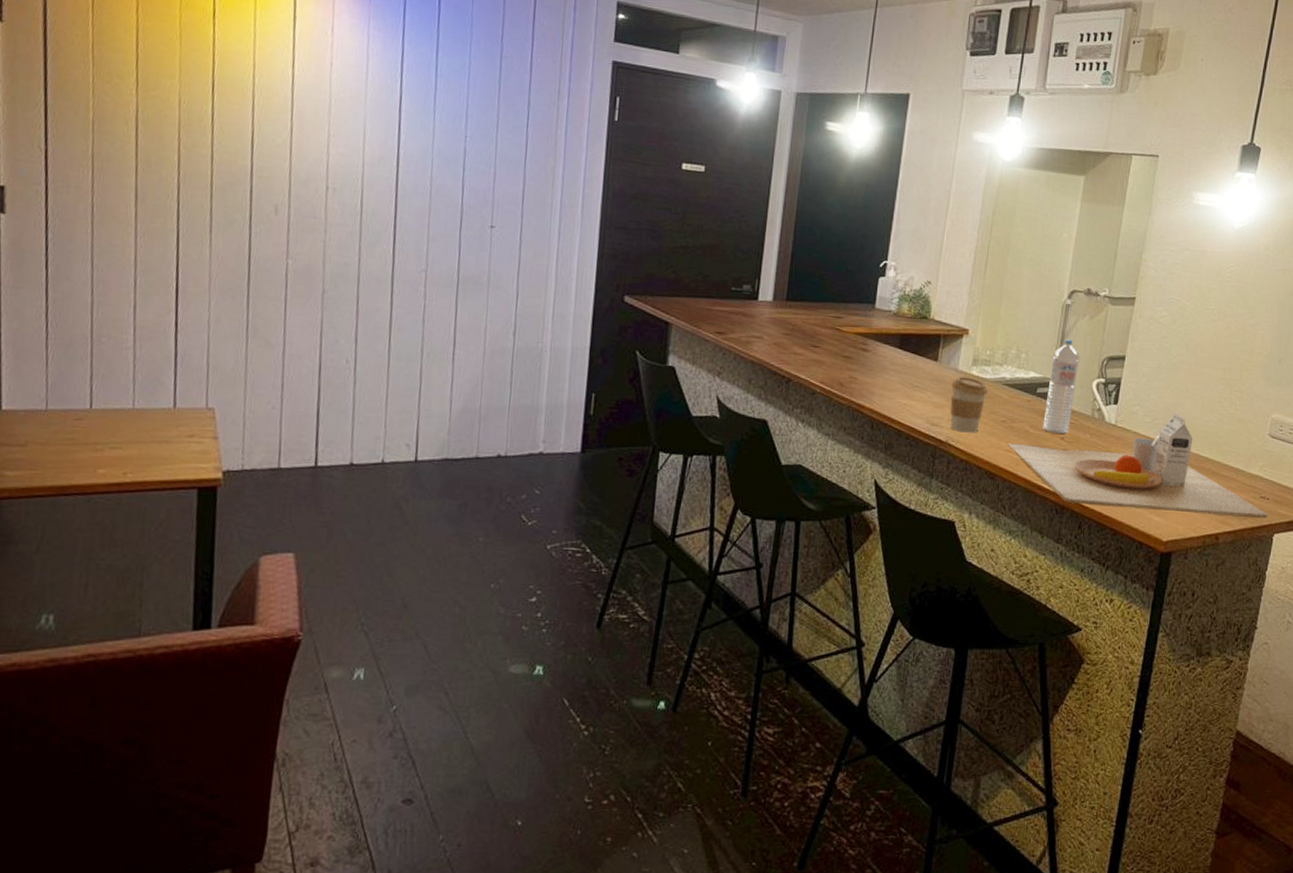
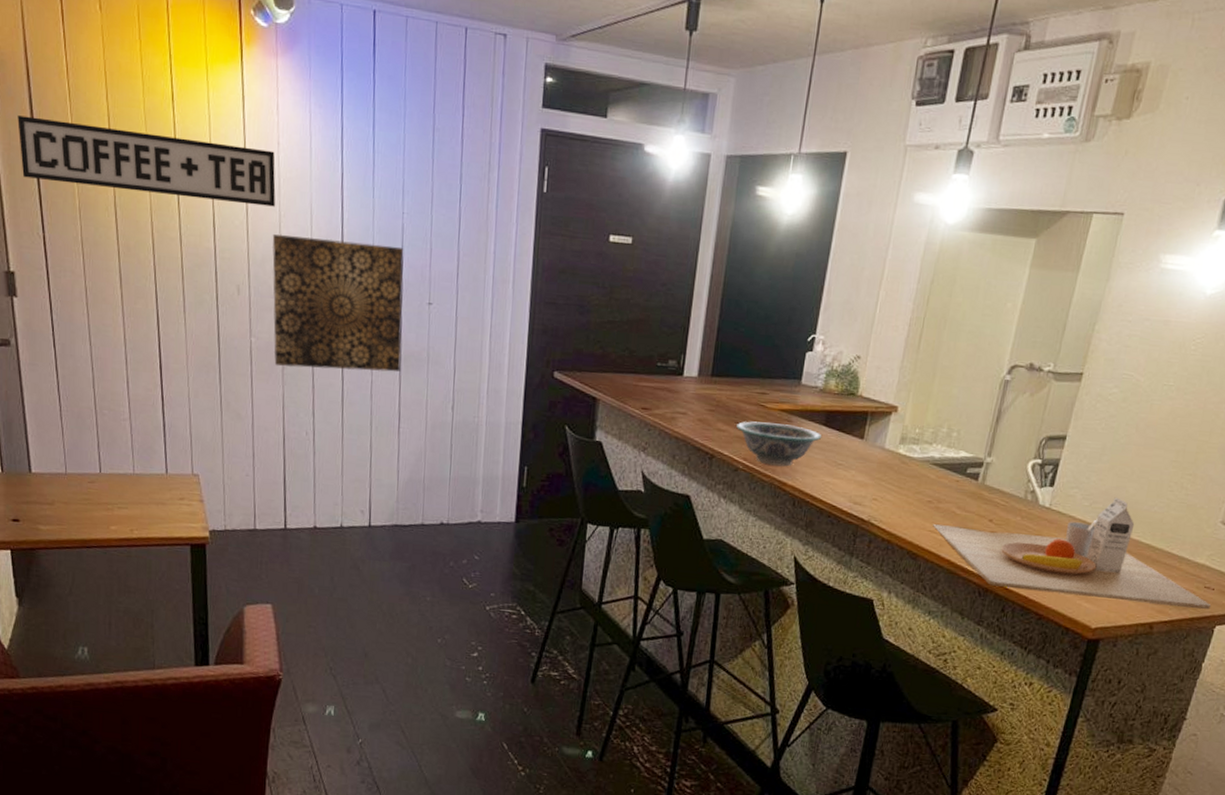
sign: none [26,24,327,126] -> present [17,115,276,207]
wall art: none [313,154,466,296] -> present [272,234,404,372]
bowl: none [813,344,898,389] -> present [736,421,822,467]
coffee cup: present [950,377,989,433] -> none [873,455,915,513]
water bottle: present [1043,339,1080,434] -> none [970,417,1016,516]

